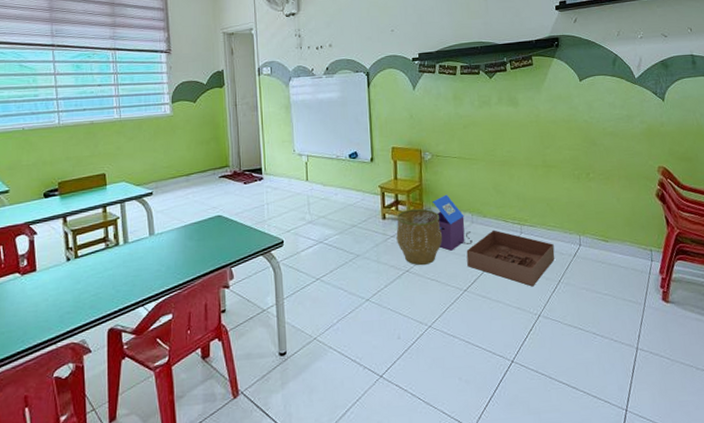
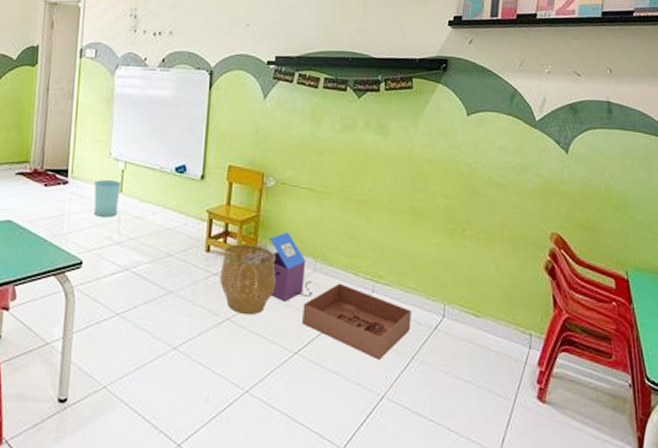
waste bin: none [284,171,307,203] -> present [93,179,121,218]

